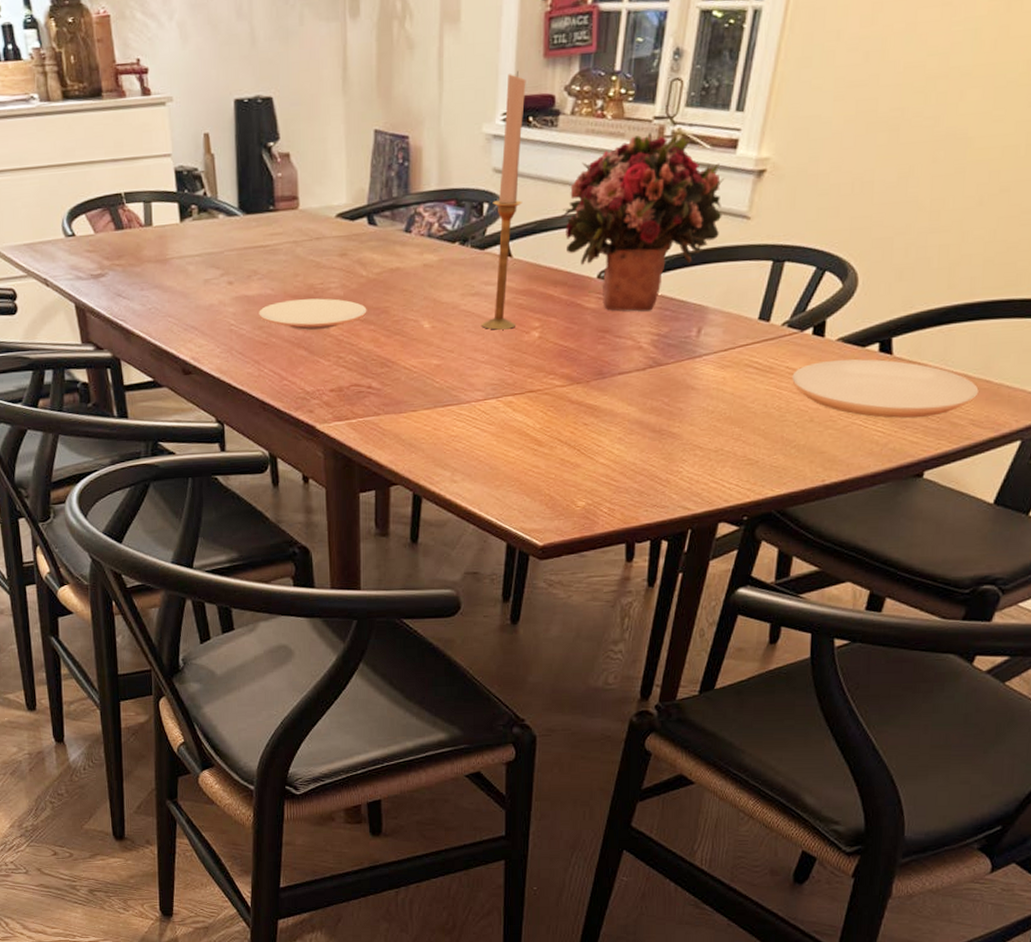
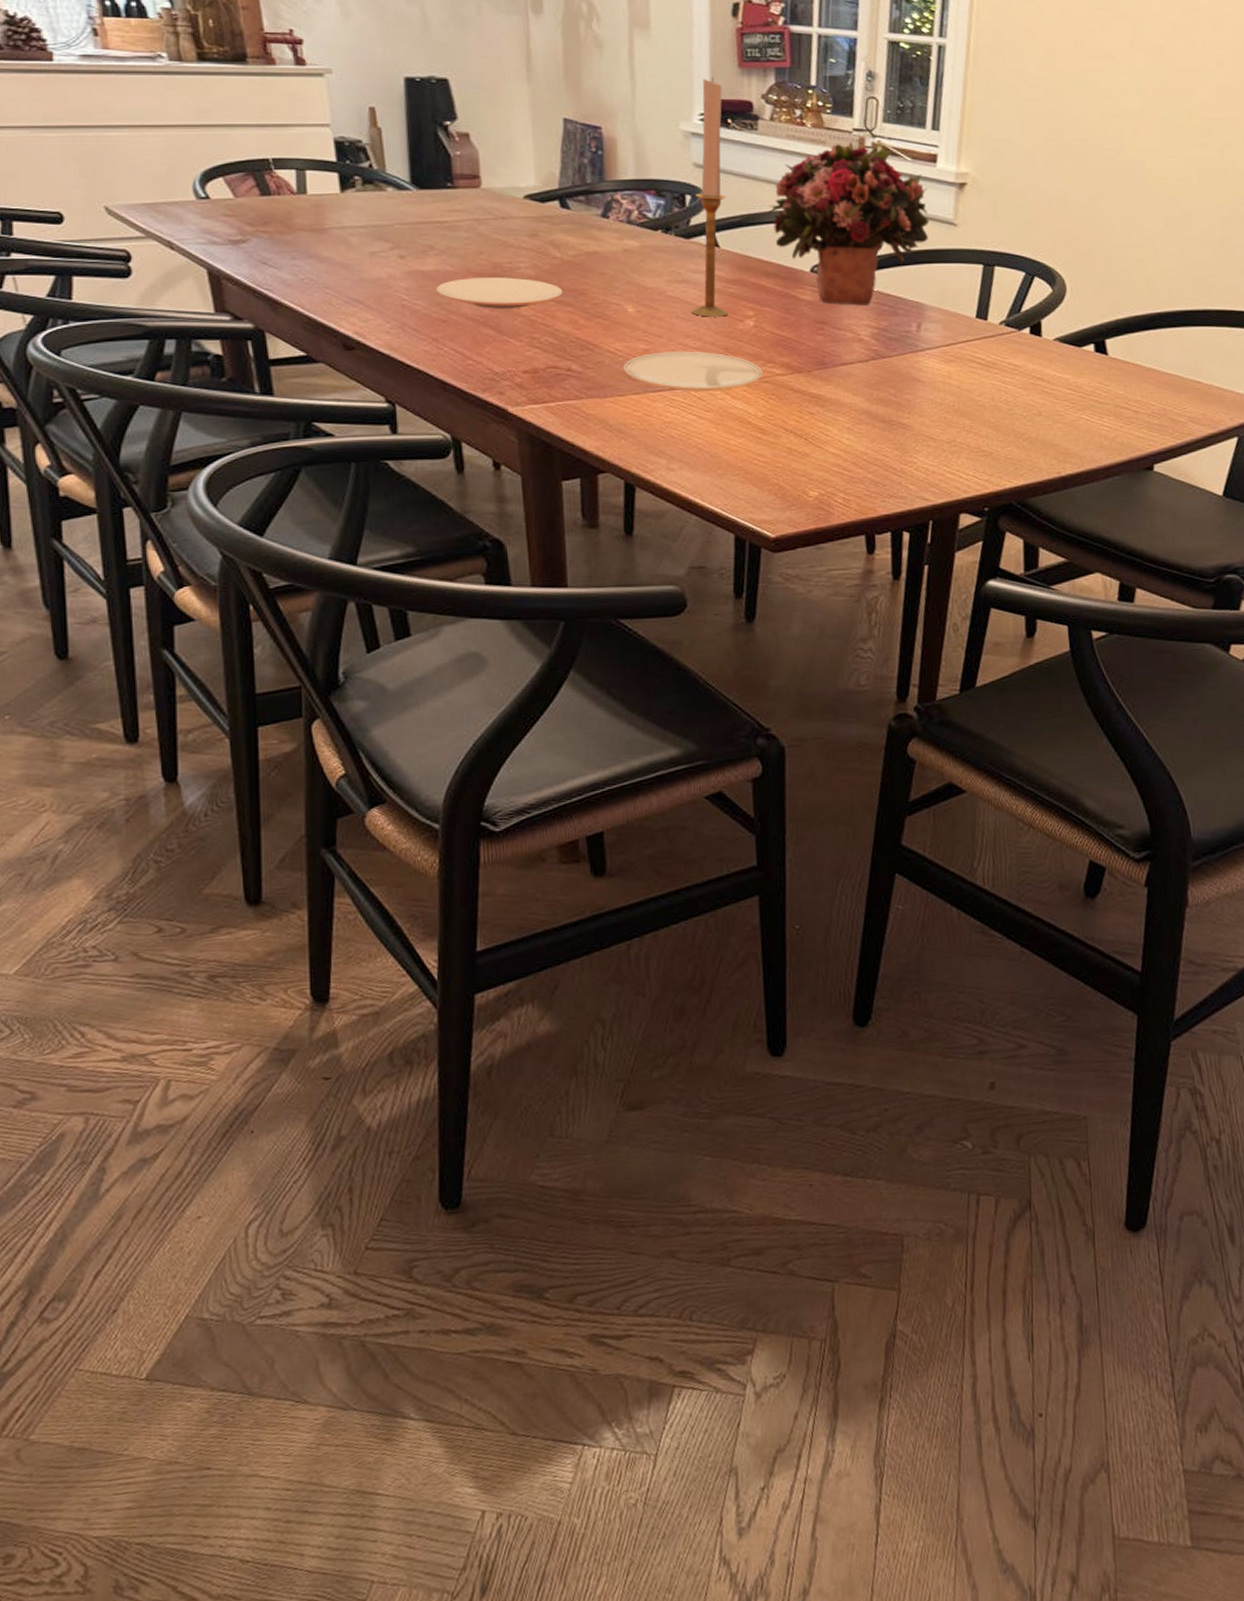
plate: none [418,365,544,405] -> present [624,351,764,391]
plate: present [792,359,979,418] -> none [1015,358,1192,414]

